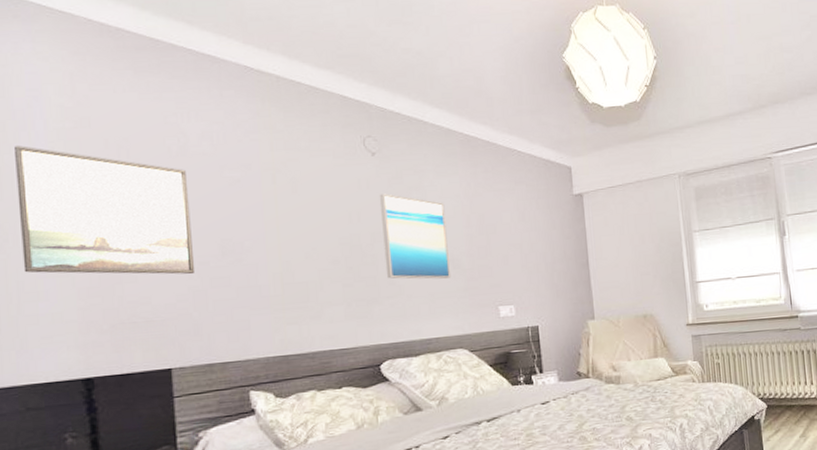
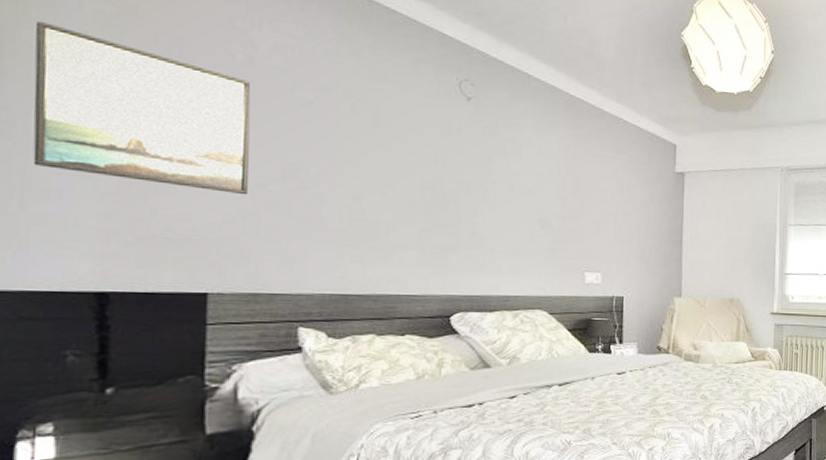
wall art: present [379,193,452,279] -> none [468,141,540,237]

